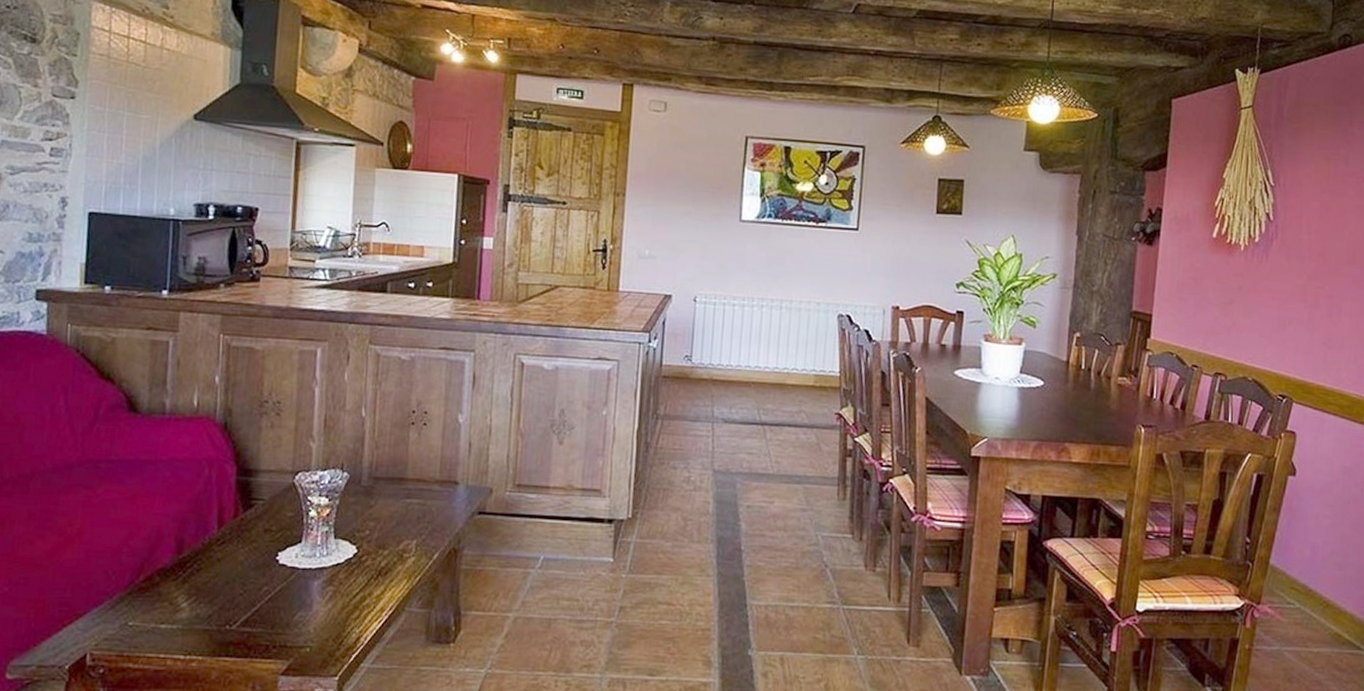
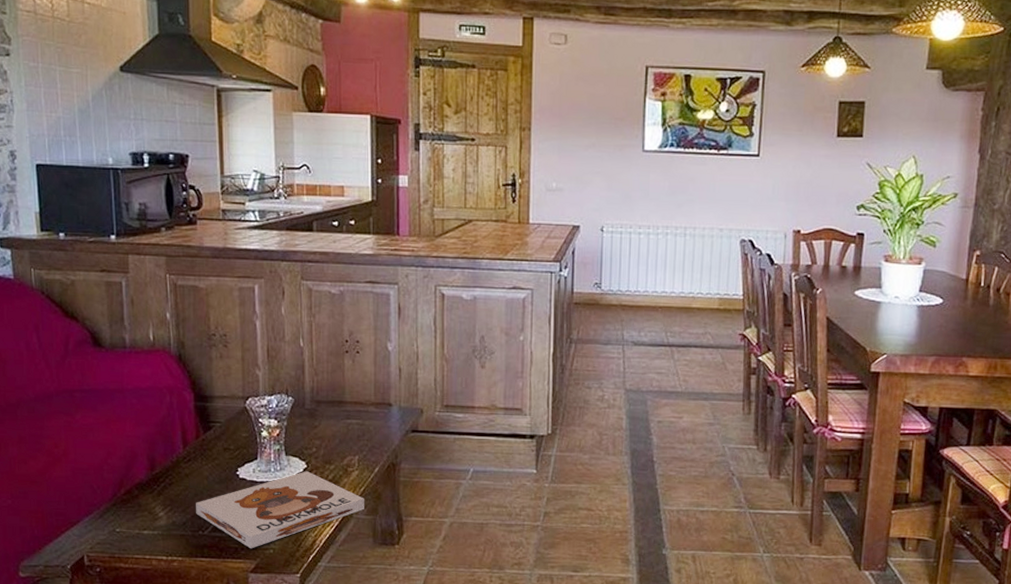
board game: none [224,556,420,647] -> present [196,471,364,549]

